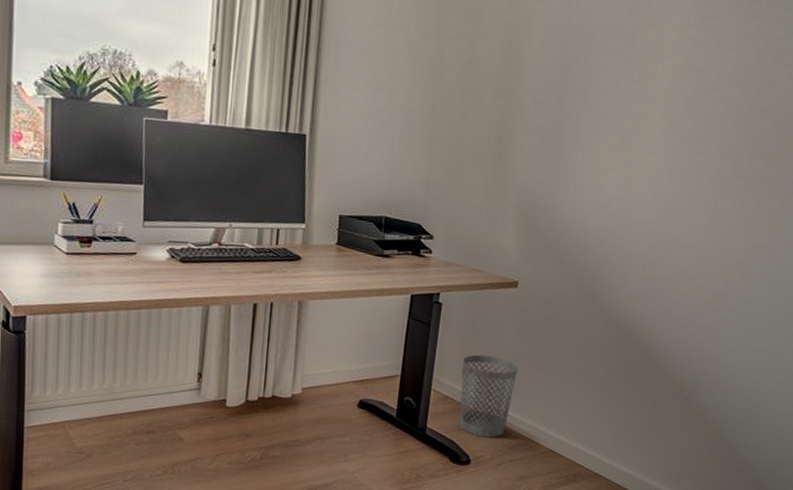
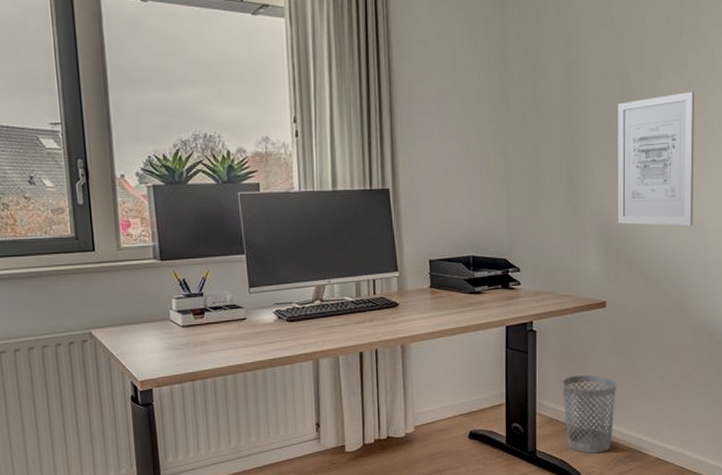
wall art: none [540,73,638,214] -> present [617,91,695,226]

